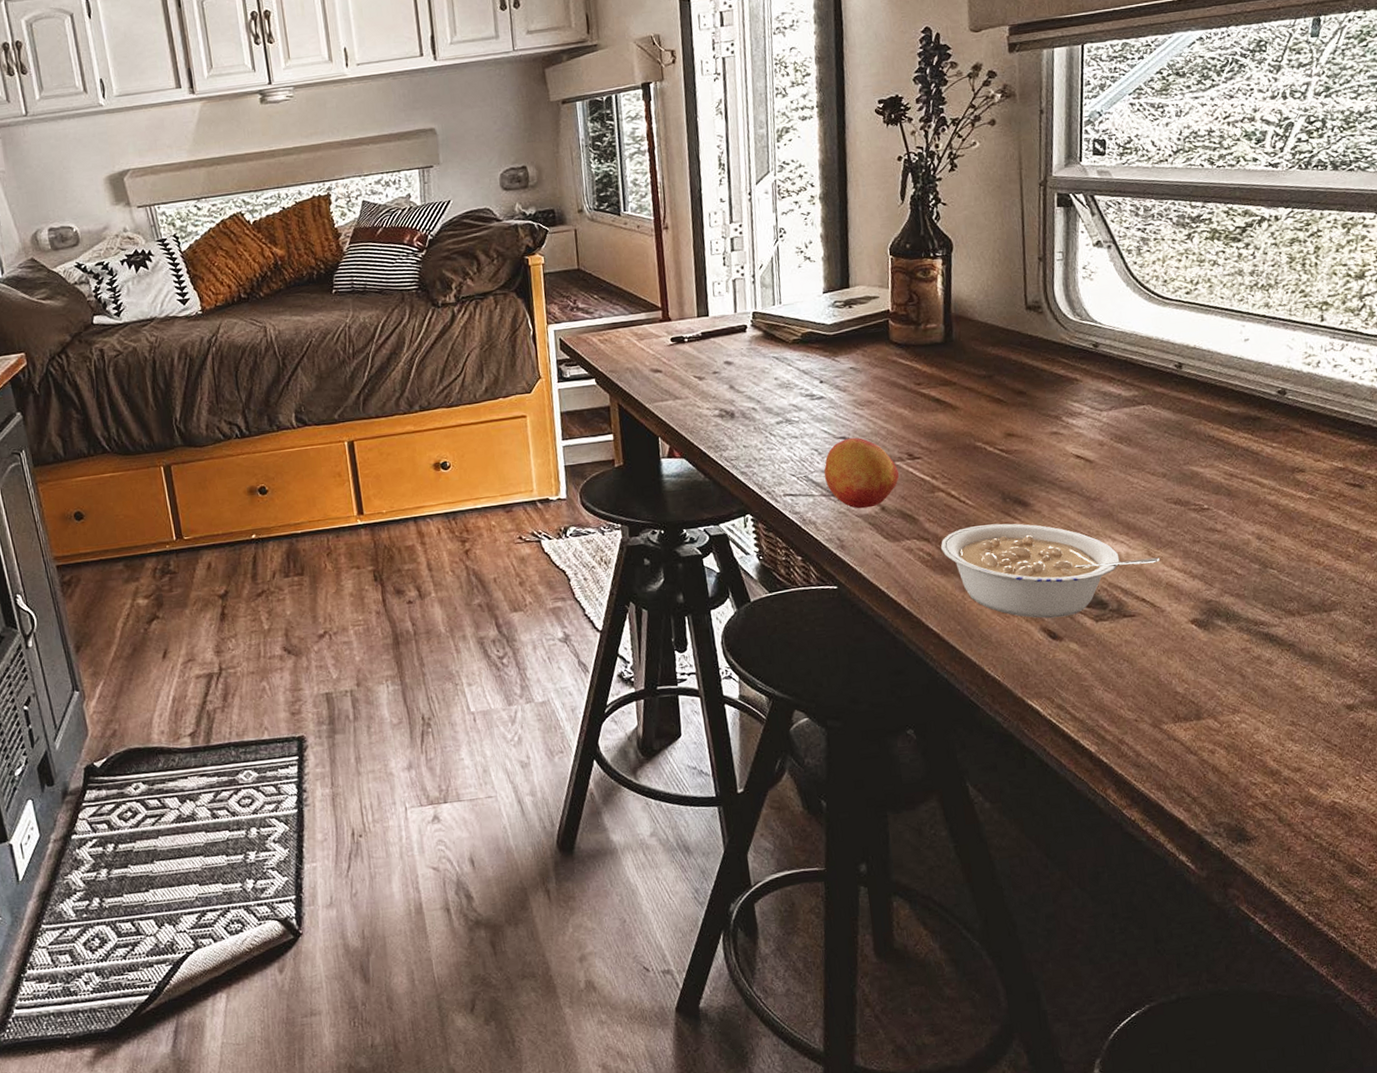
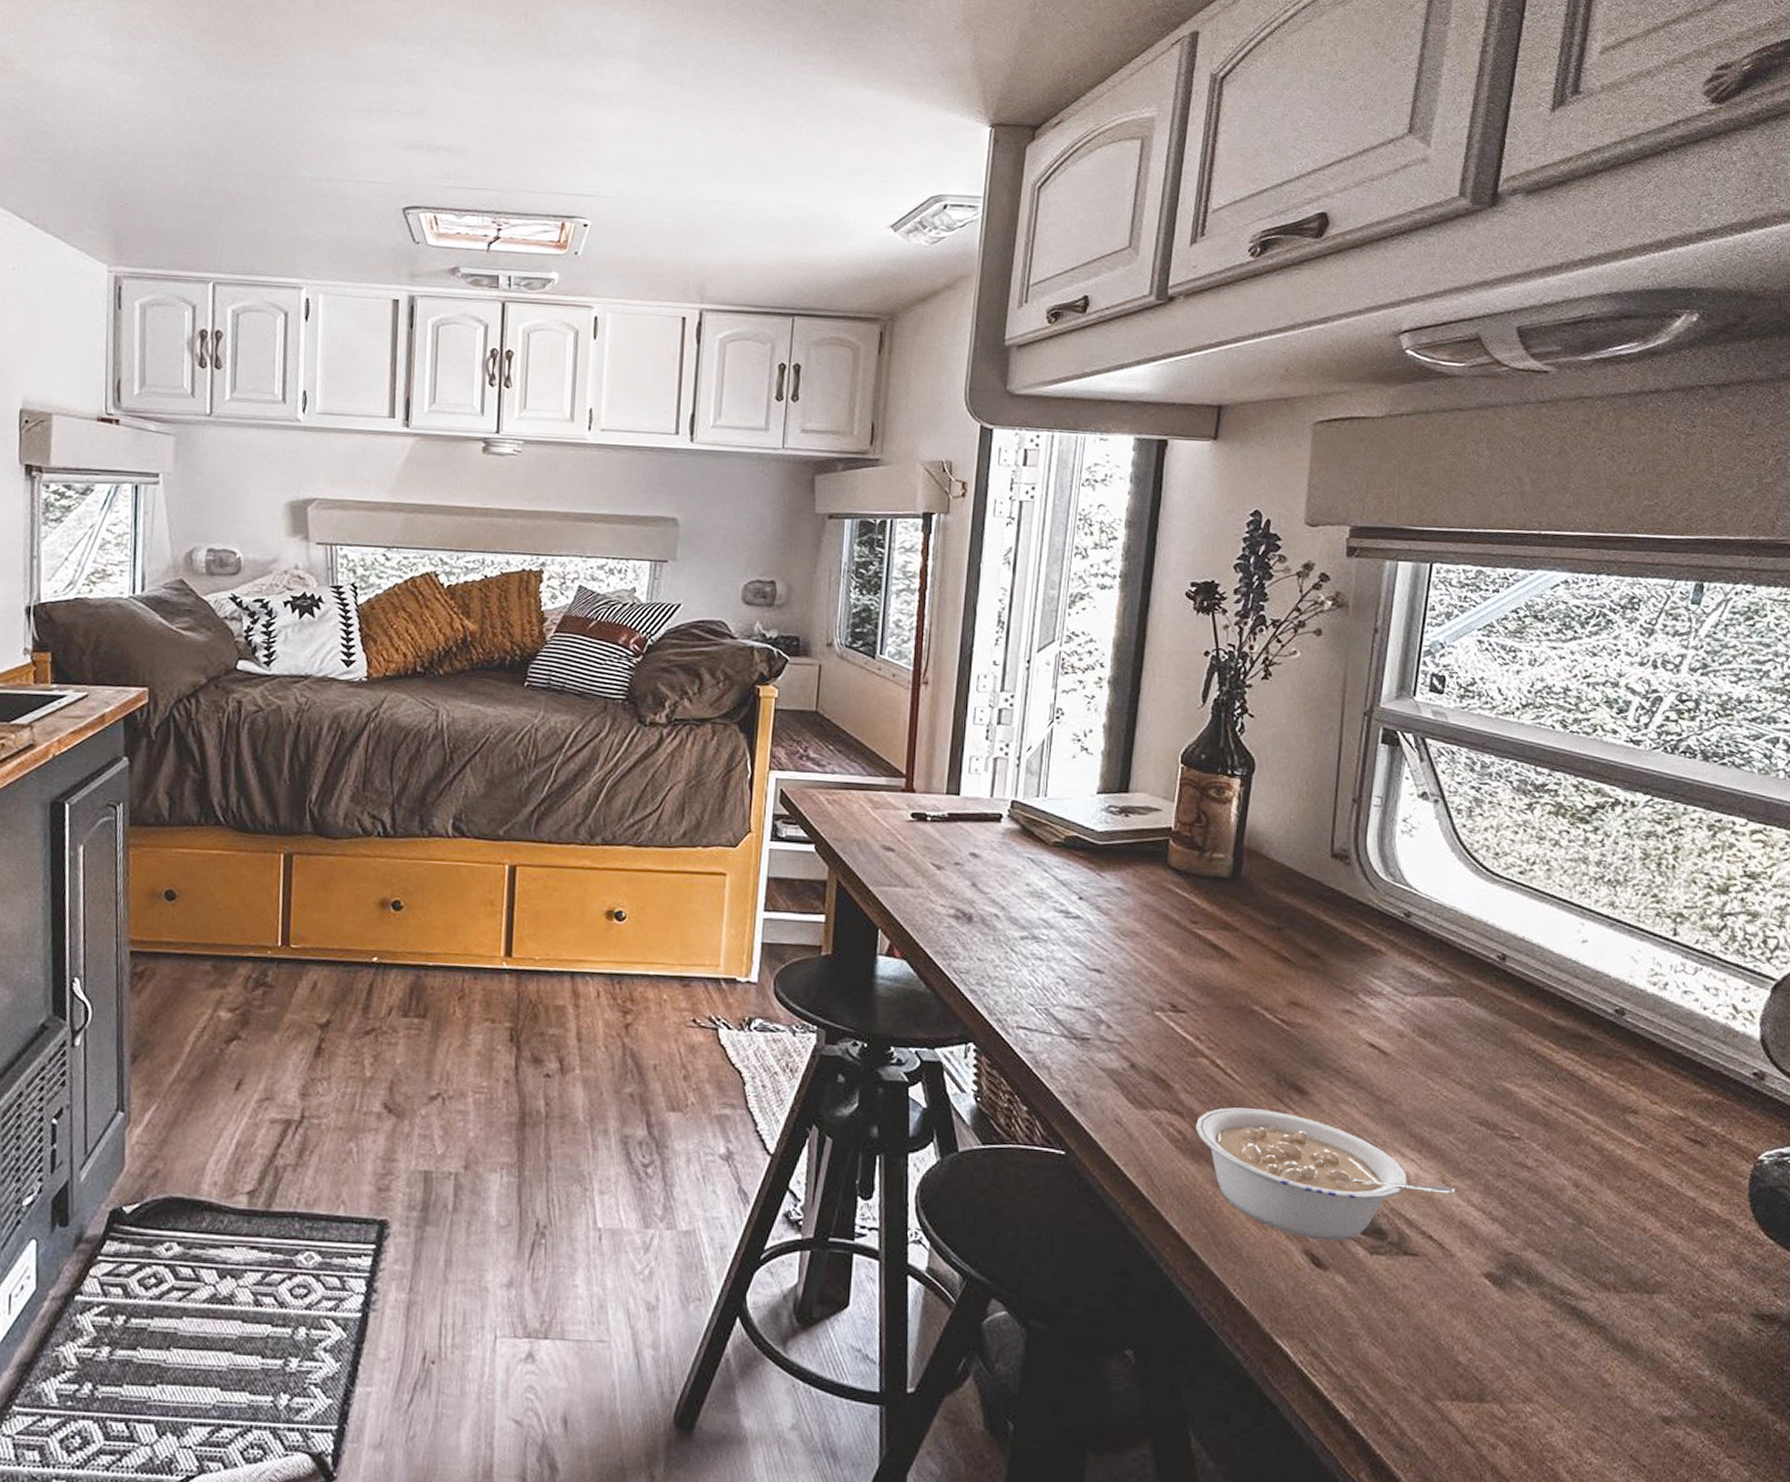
fruit: present [824,437,900,509] -> none [1068,971,1158,1062]

